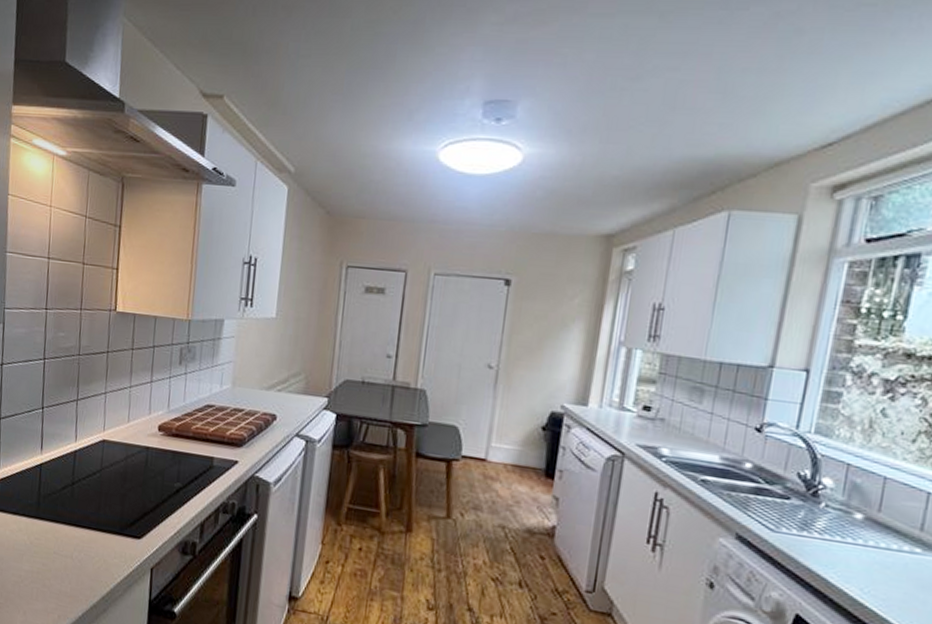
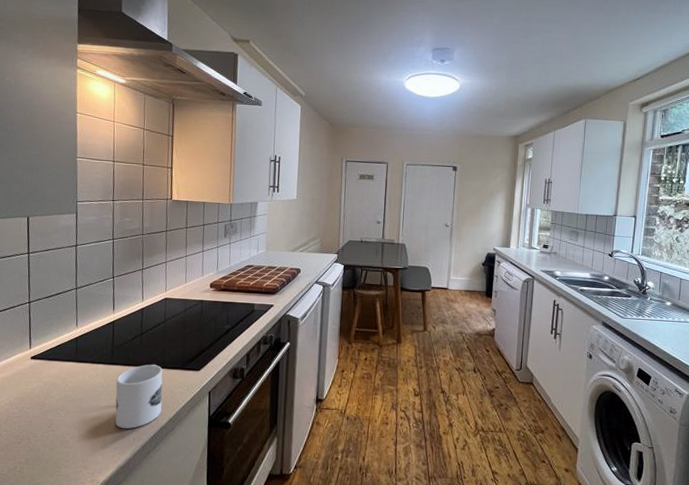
mug: none [38,523,96,603] -> present [115,364,163,429]

